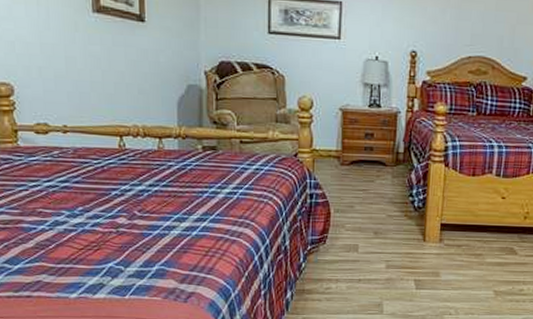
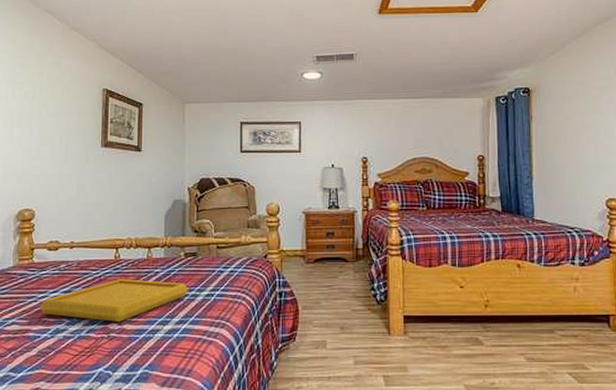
serving tray: none [33,171,207,216] -> present [40,279,188,322]

